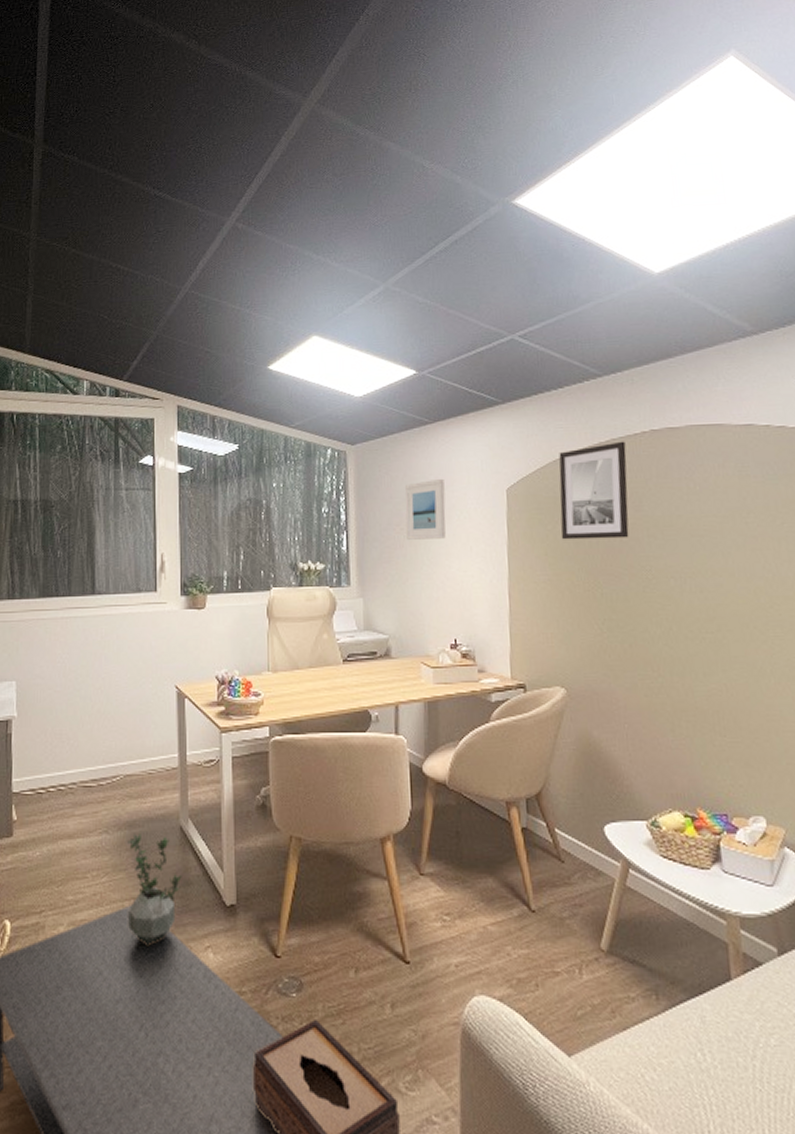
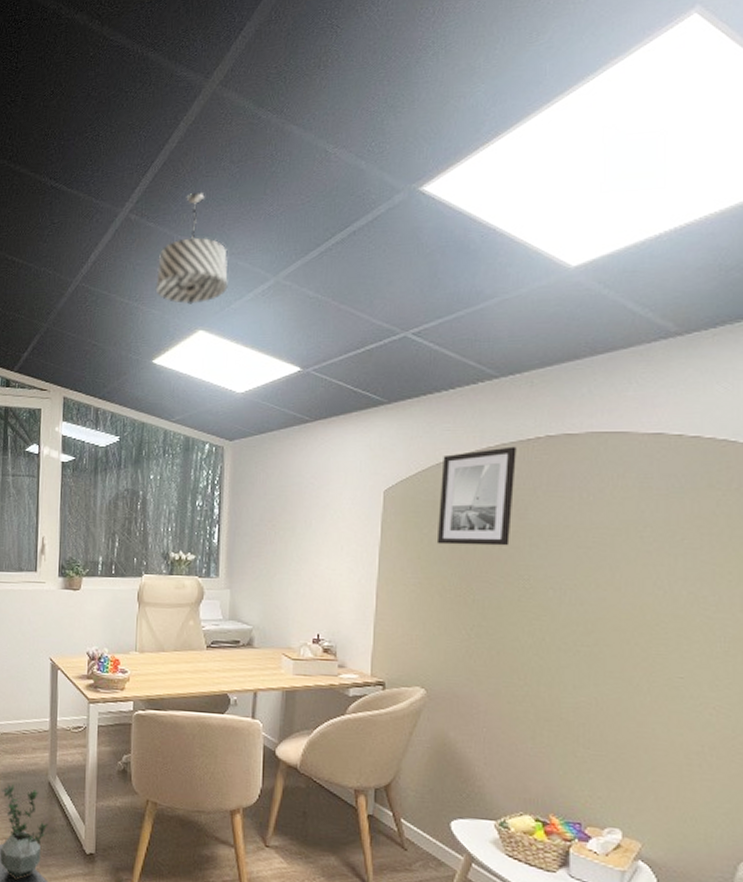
pendant light: none [266,202,339,311] -> present [155,192,228,305]
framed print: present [405,478,446,540] -> none [278,477,320,537]

